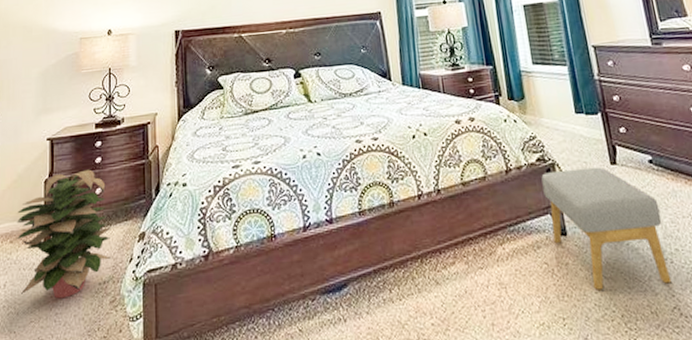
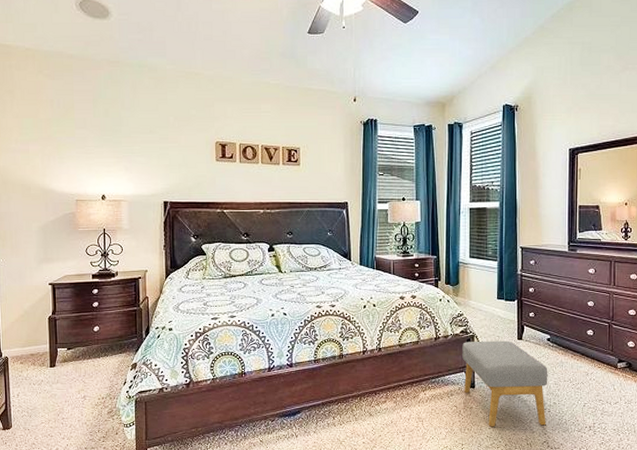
decorative plant: present [16,169,112,299] -> none [25,311,109,408]

